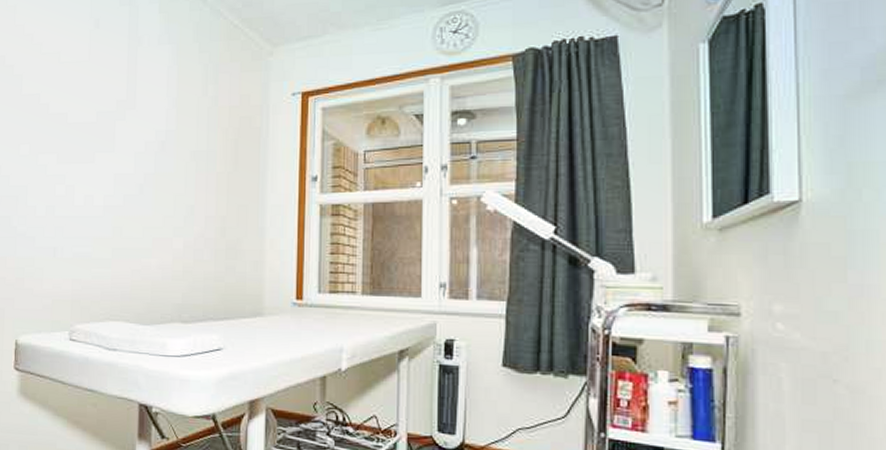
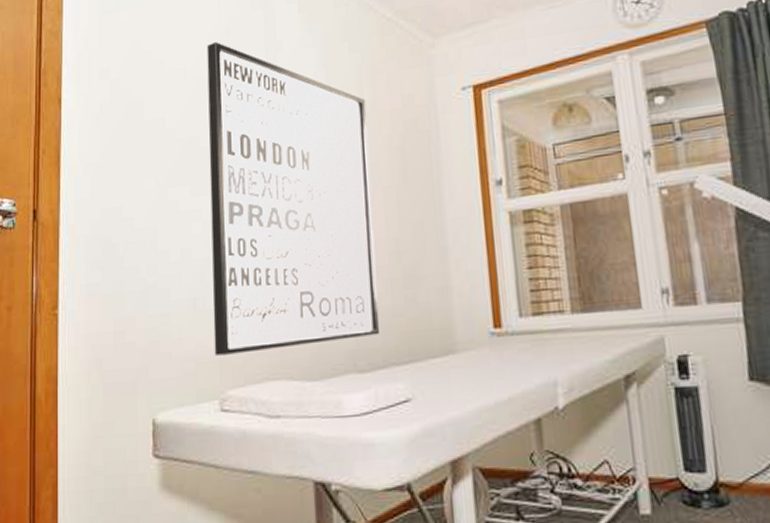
wall art: none [68,32,209,297] -> present [206,42,380,356]

